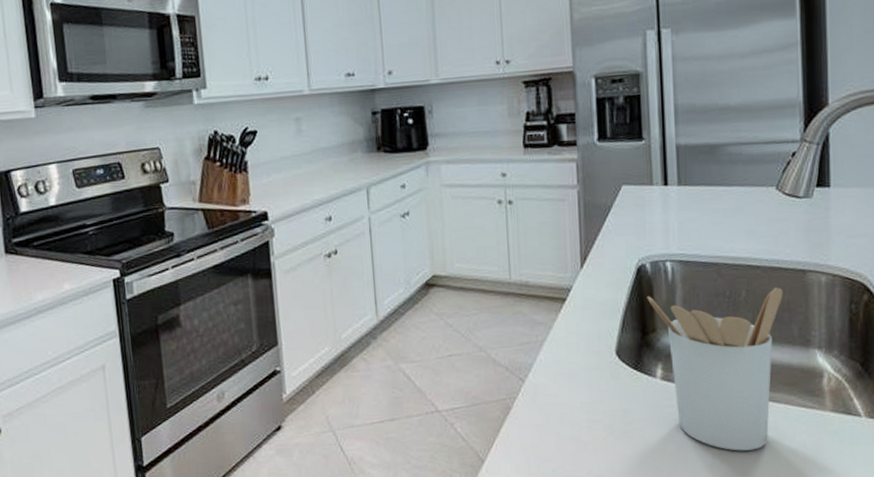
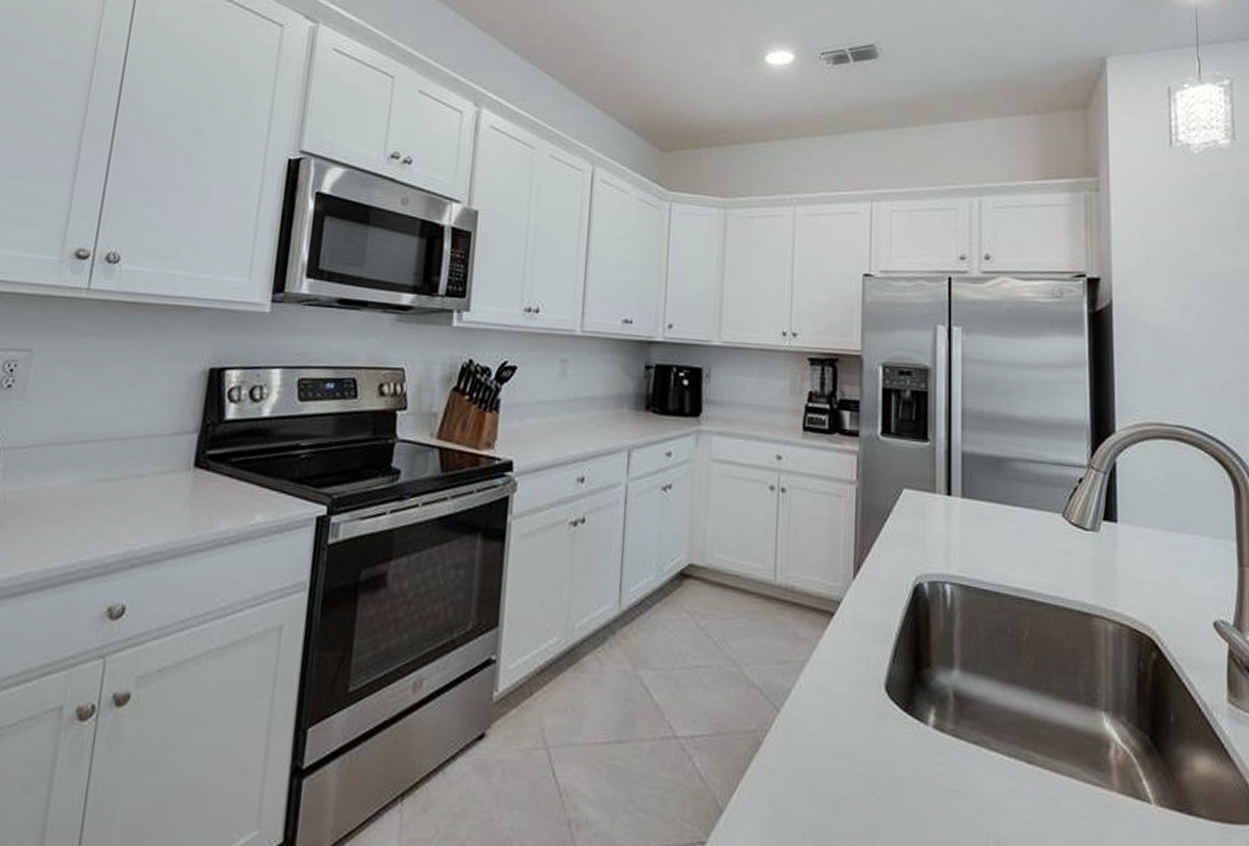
utensil holder: present [647,287,783,451] -> none [923,622,1068,833]

